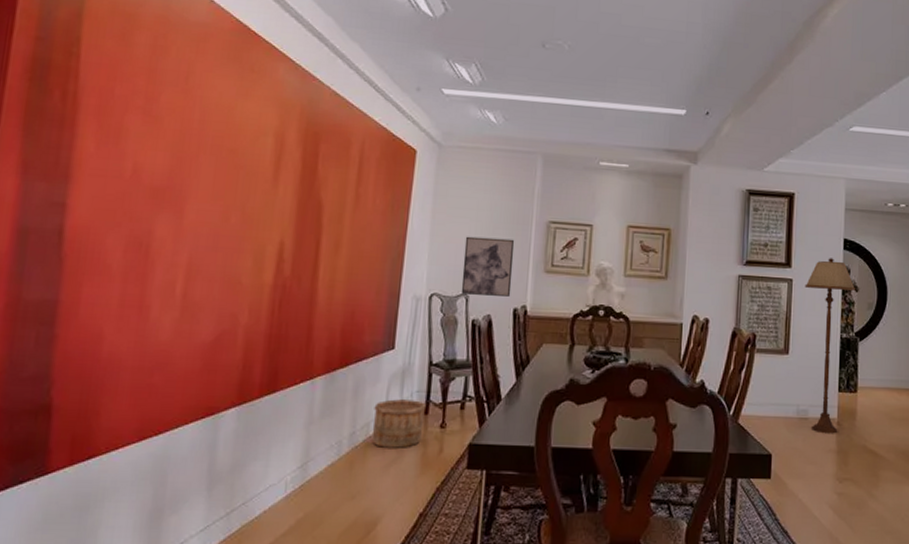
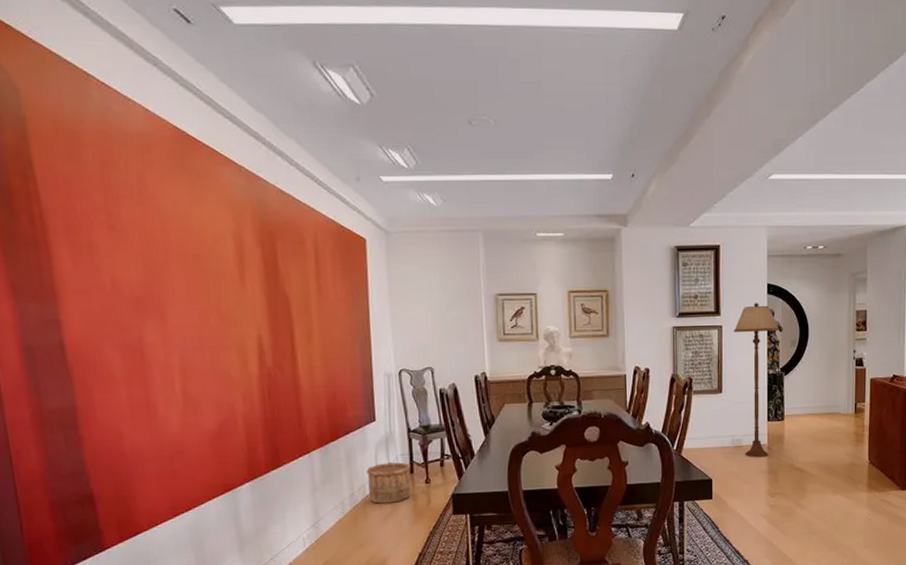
wall art: present [461,236,515,297] -> none [423,314,471,367]

